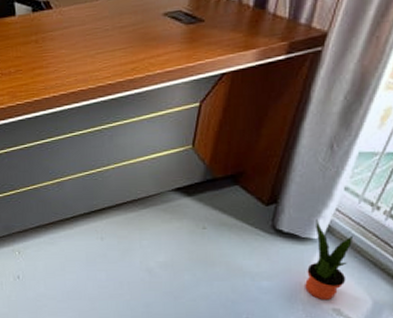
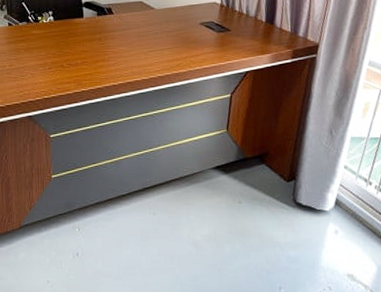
potted plant: present [305,218,354,301] -> none [324,192,356,267]

